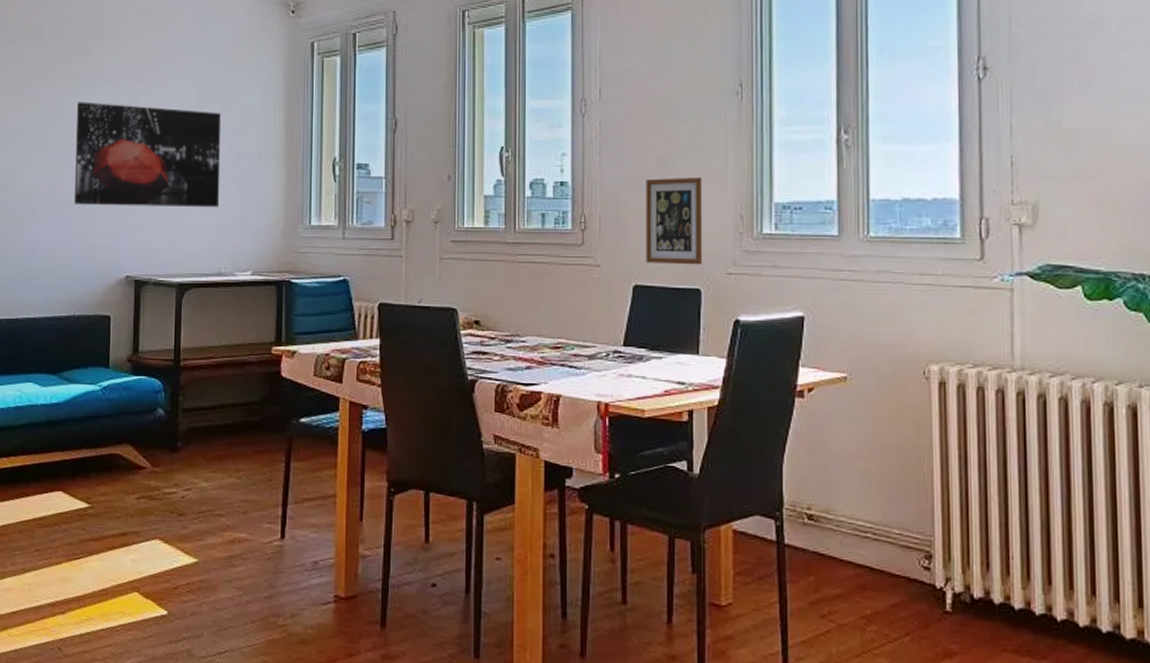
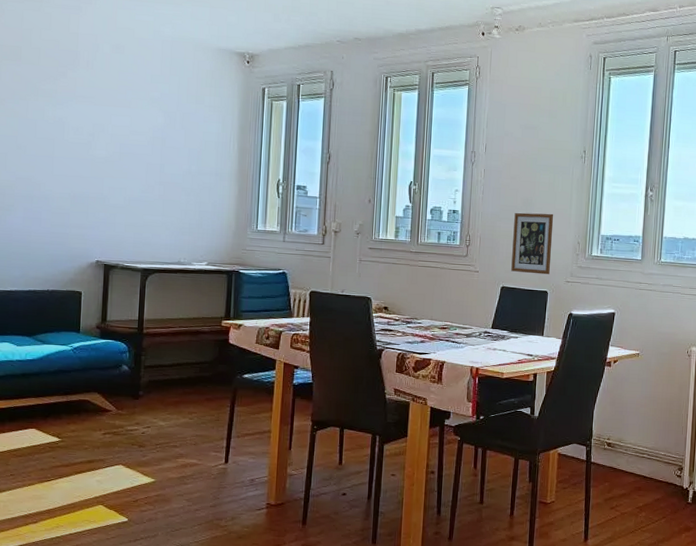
wall art: present [74,102,221,208] -> none [49,116,184,211]

